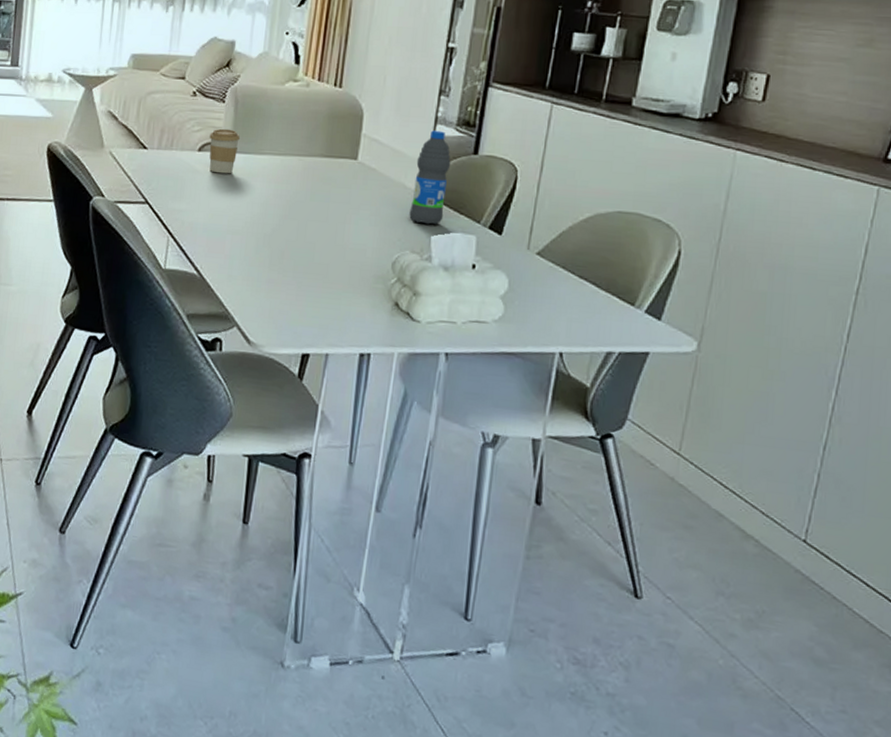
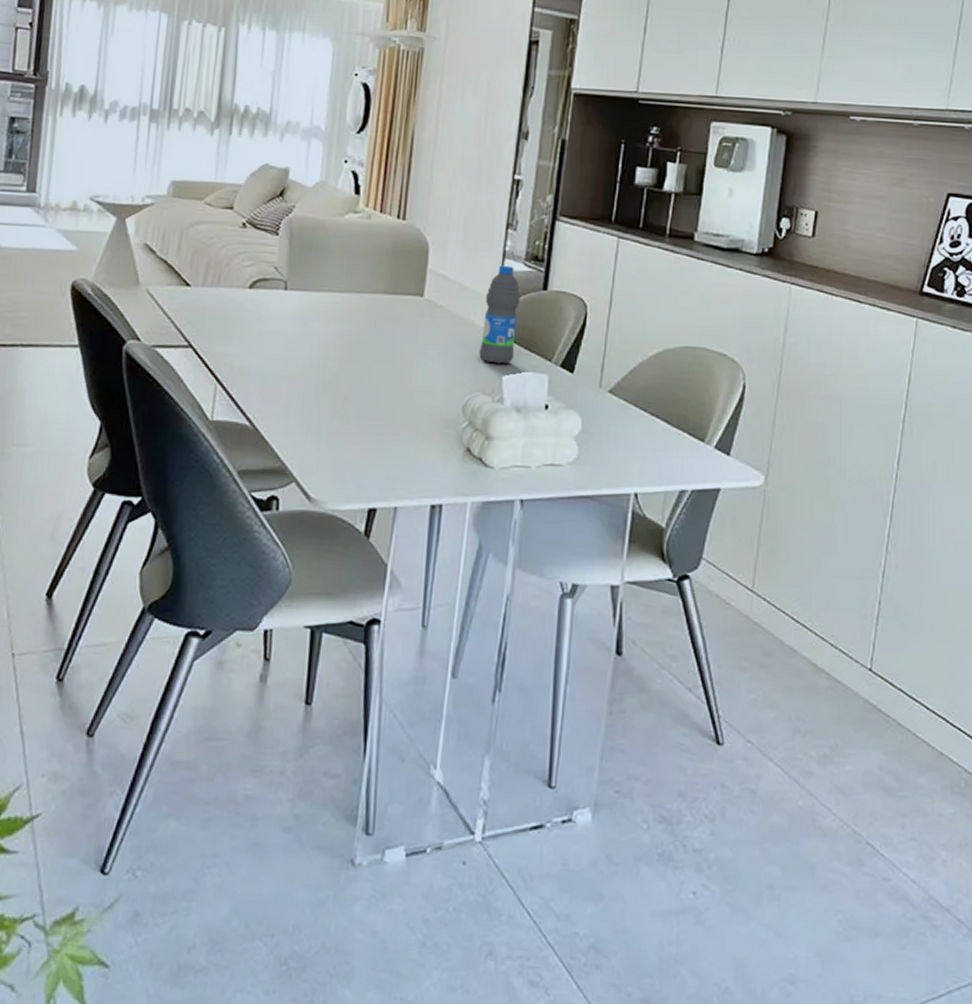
coffee cup: present [209,128,240,174] -> none [261,263,296,313]

